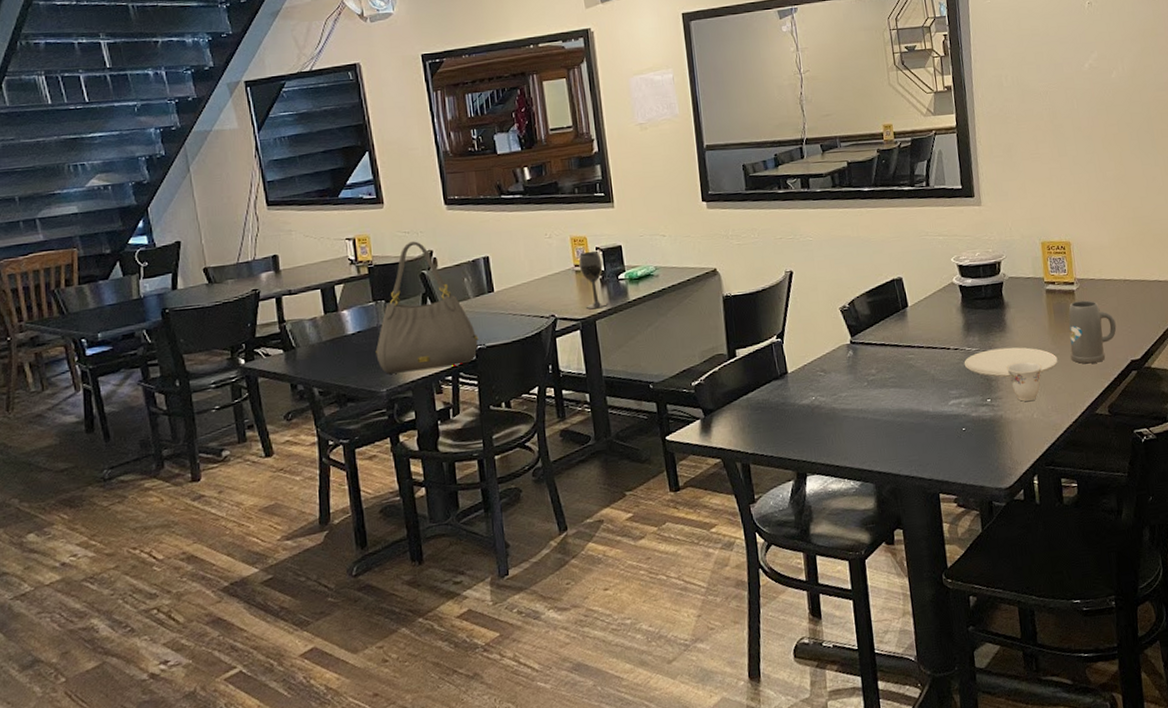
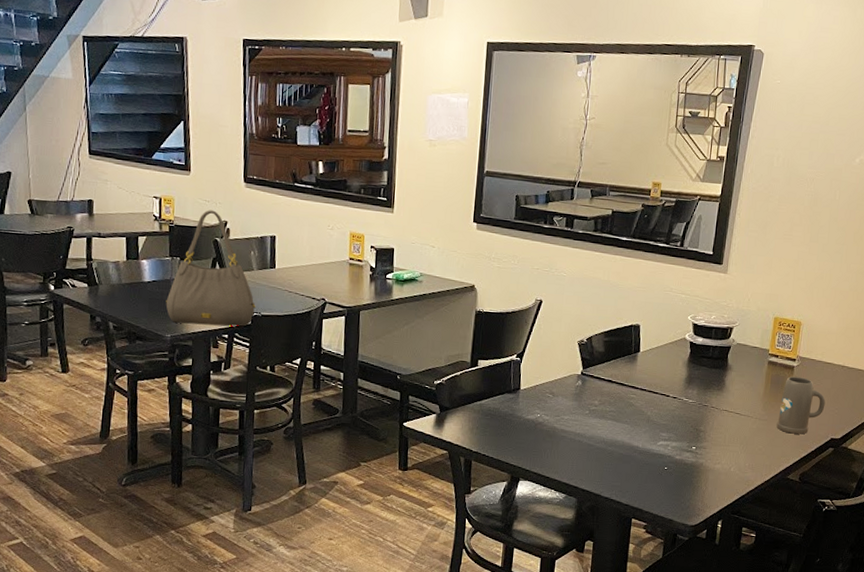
wine glass: present [578,250,608,310] -> none [353,248,375,301]
plate: present [964,347,1058,378] -> none [679,404,765,433]
teacup: present [1006,361,1043,402] -> none [716,420,749,456]

